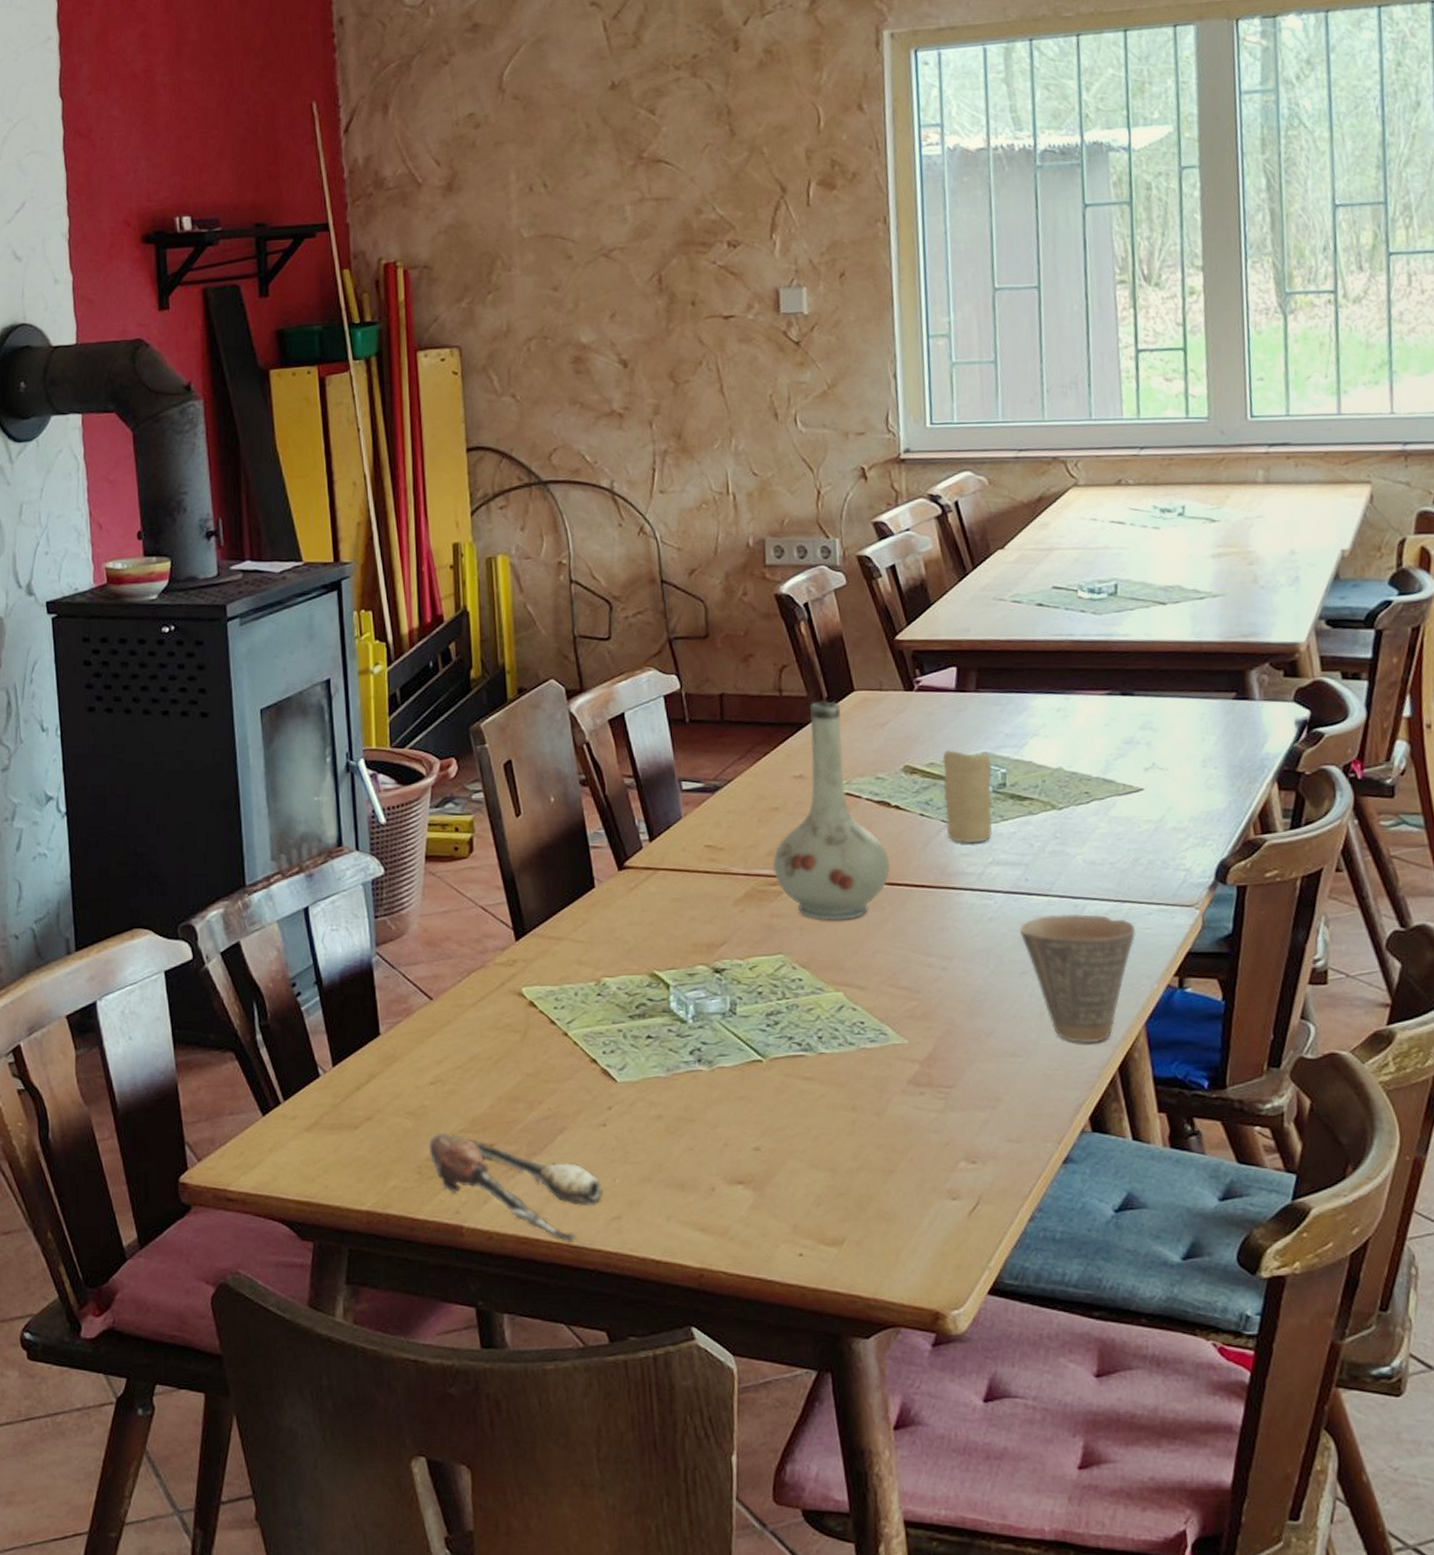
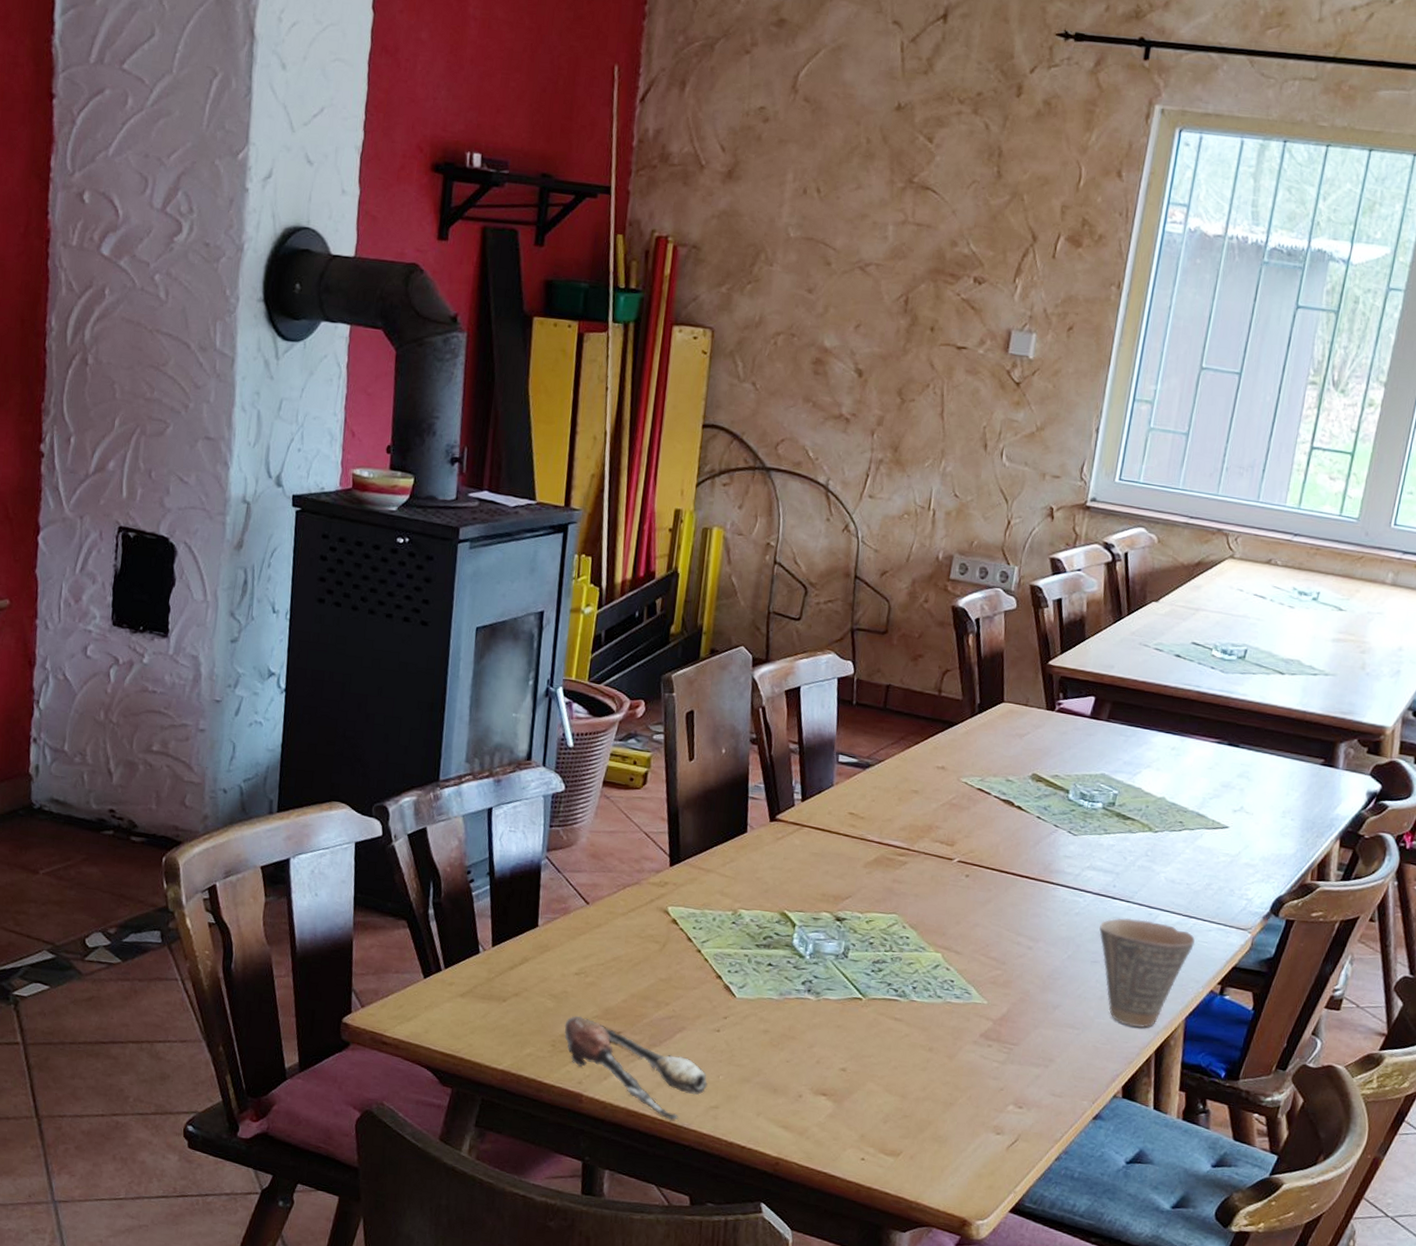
vase: present [772,701,891,921] -> none [903,705,1003,895]
candle: present [942,750,993,844] -> none [1056,767,1108,849]

